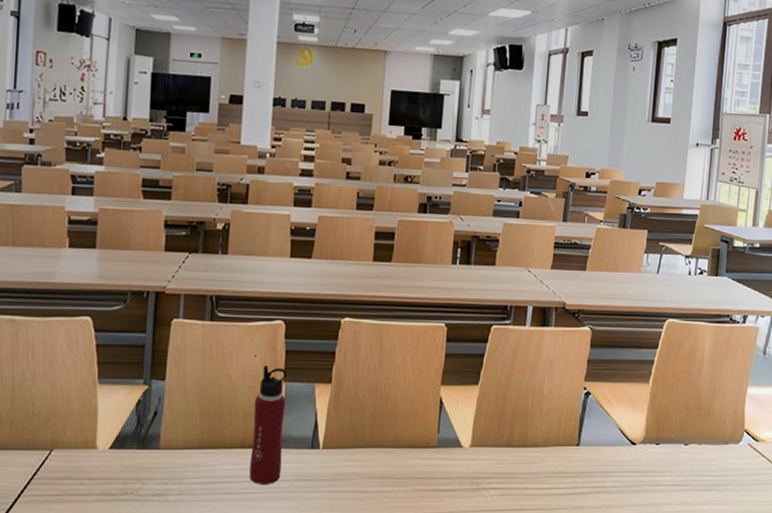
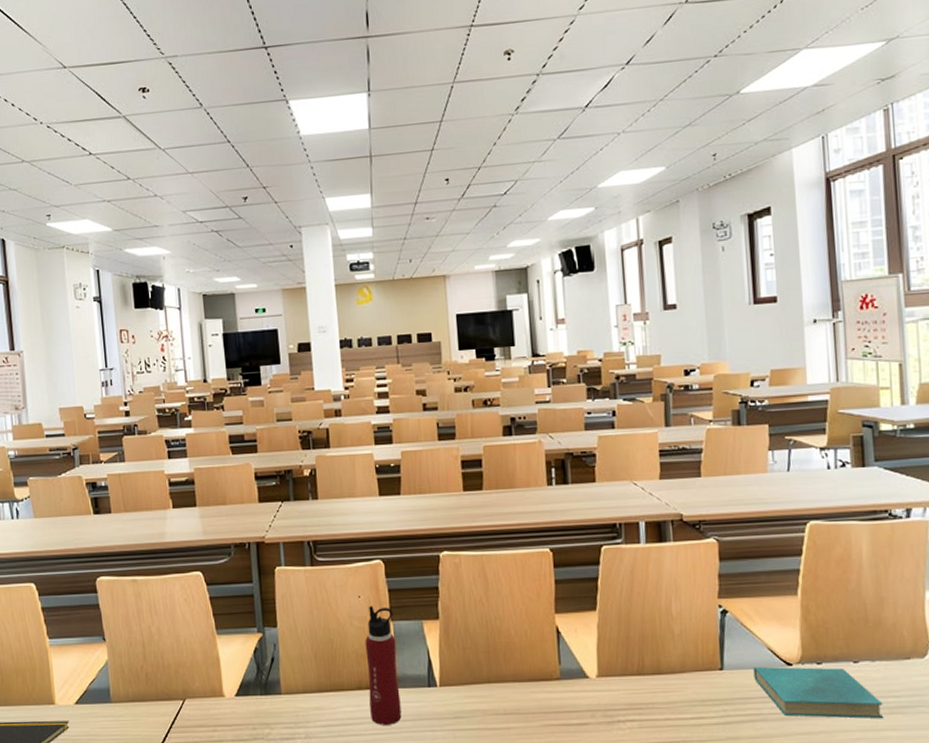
book: none [603,444,702,495] -> present [753,666,884,719]

